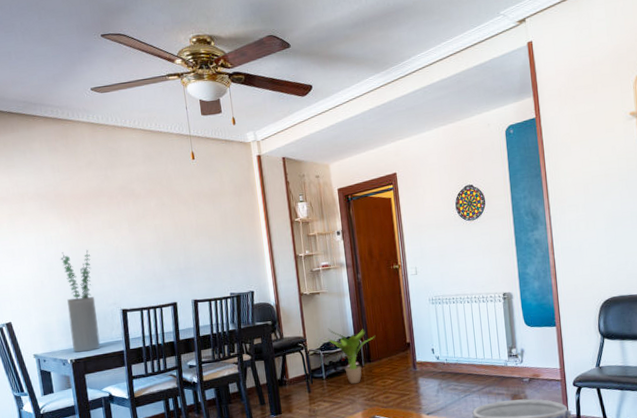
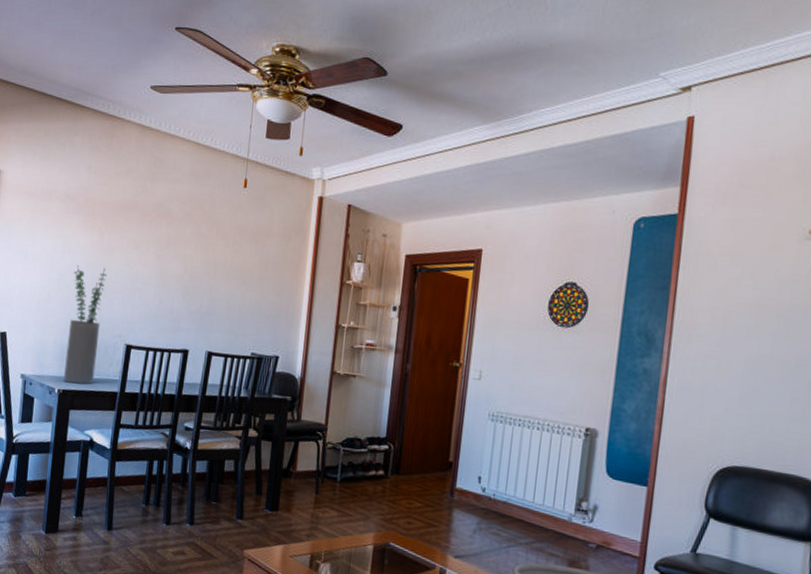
potted plant: present [328,328,376,385] -> none [353,421,412,498]

